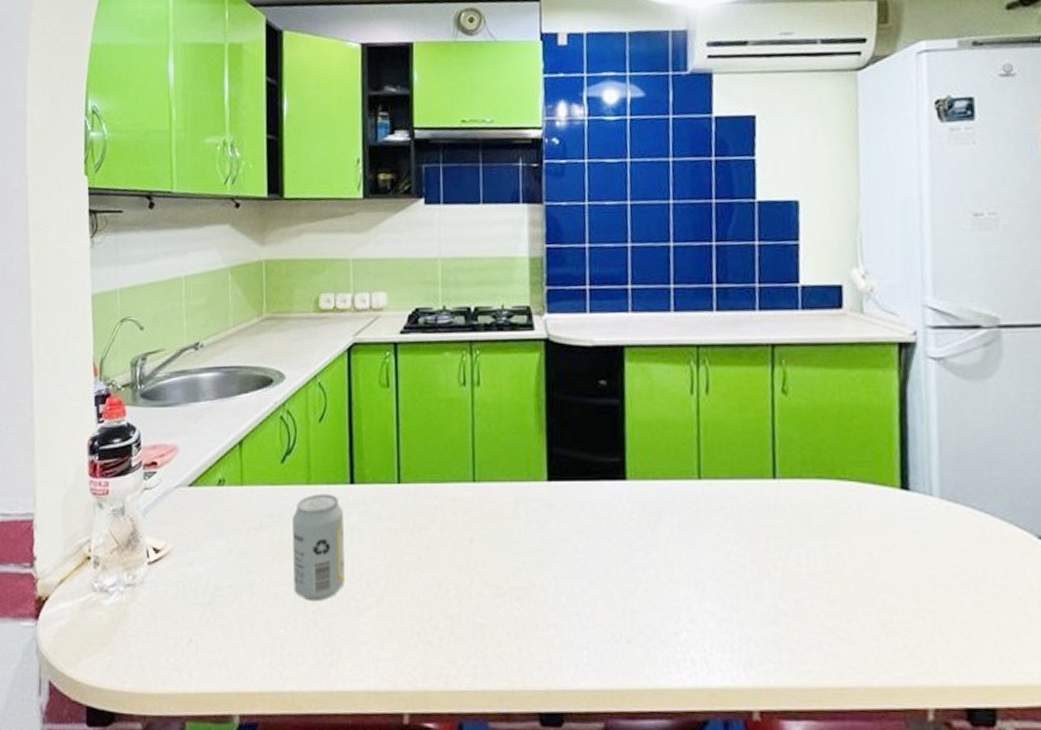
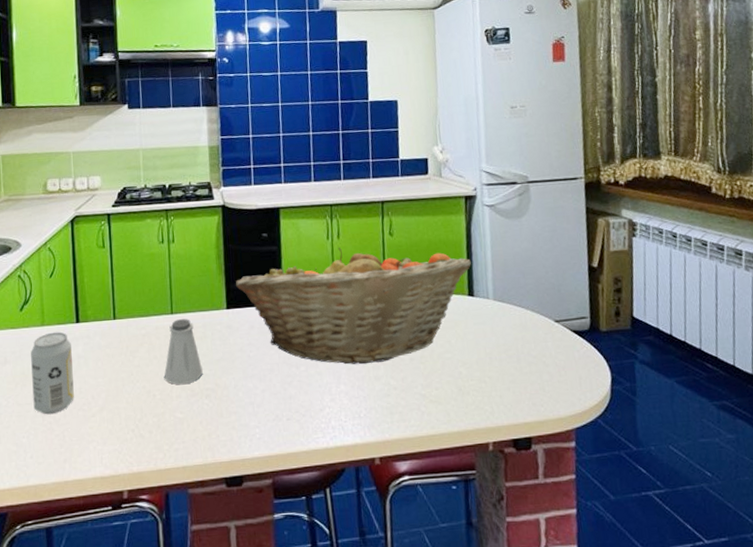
saltshaker: none [462,490,513,579] -> present [164,319,203,385]
fruit basket: none [561,405,906,575] -> present [236,247,471,365]

